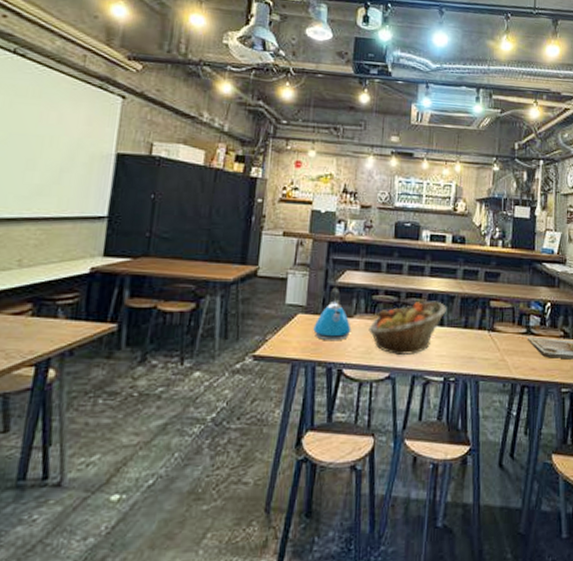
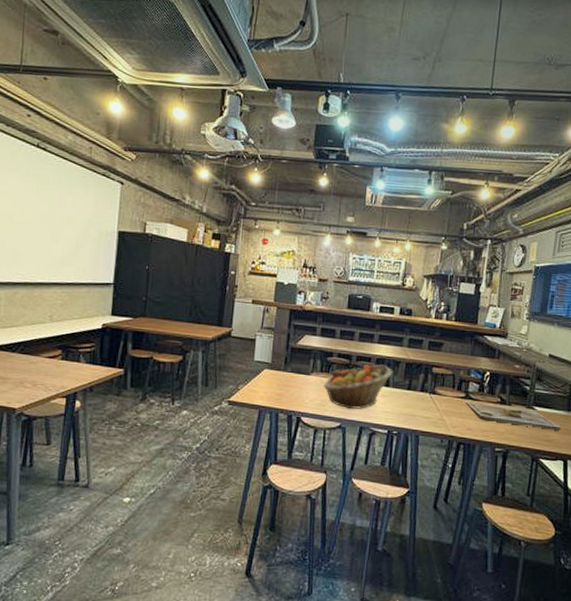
kettle: present [313,287,351,341] -> none [277,349,309,394]

